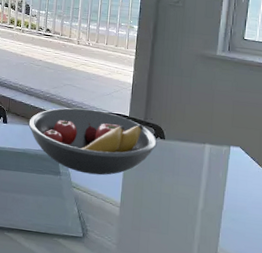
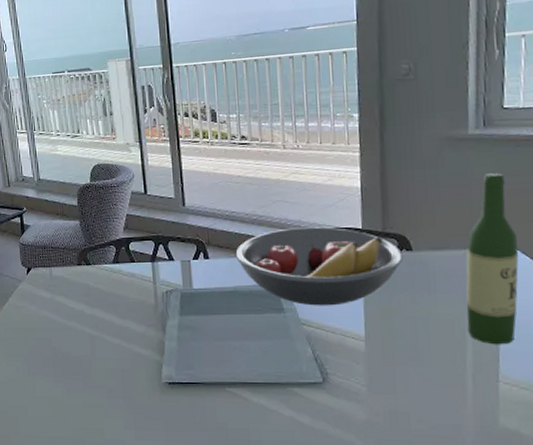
wine bottle: none [198,87,243,224] -> present [466,173,519,345]

